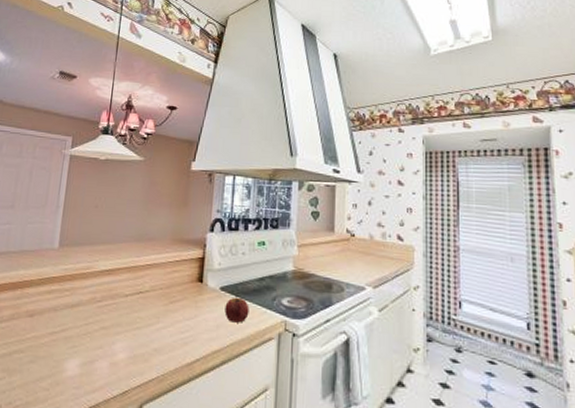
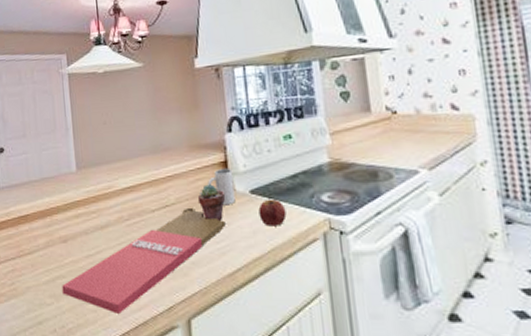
cutting board: none [17,296,193,394] -> present [62,207,226,314]
potted succulent: none [171,277,198,313] -> present [197,184,226,222]
mug: none [183,264,208,299] -> present [208,169,236,206]

